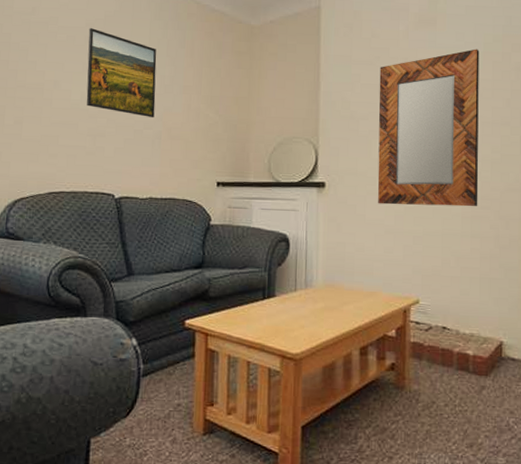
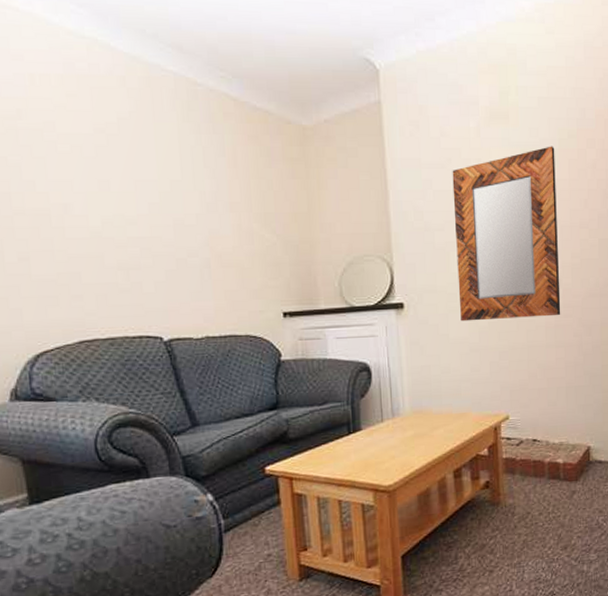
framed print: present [86,28,157,118] -> none [98,135,199,244]

